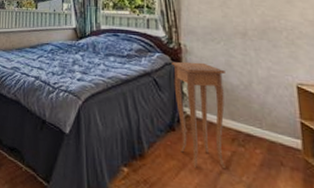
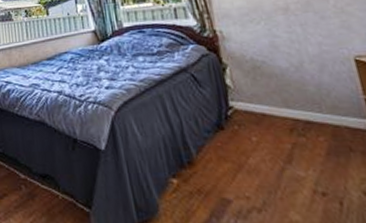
side table: present [172,62,226,170] -> none [209,48,288,167]

